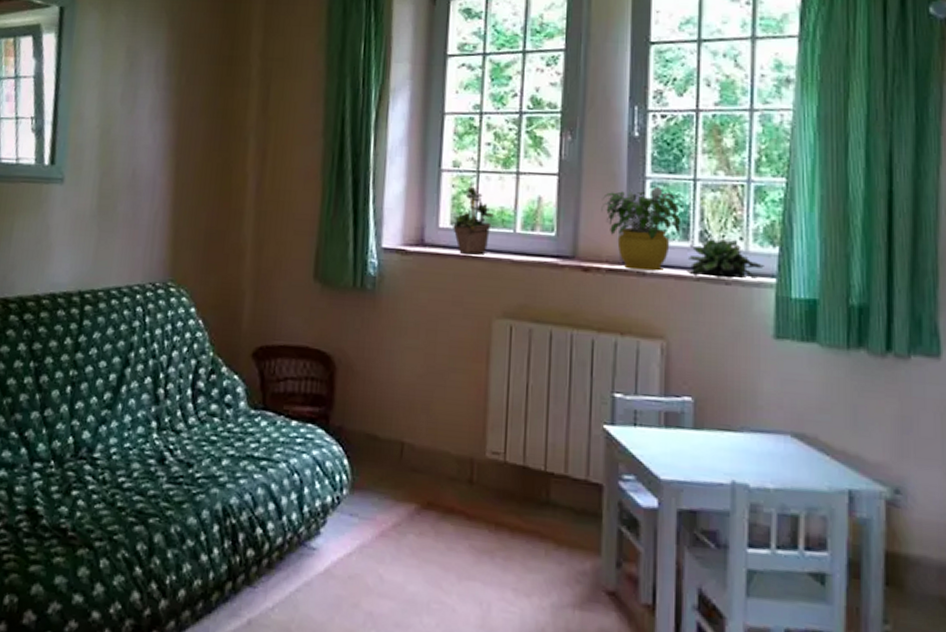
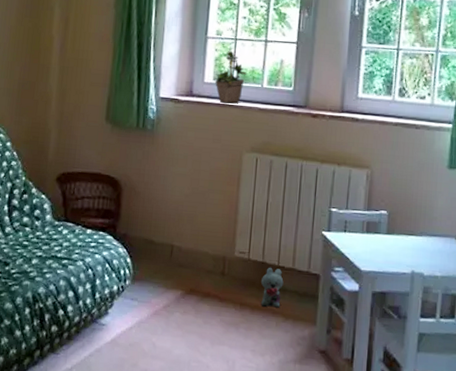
plush toy: none [523,473,554,530] -> present [261,267,284,308]
potted flower: present [601,186,687,272] -> none [328,53,391,119]
succulent plant: present [689,238,764,280] -> none [390,94,444,125]

